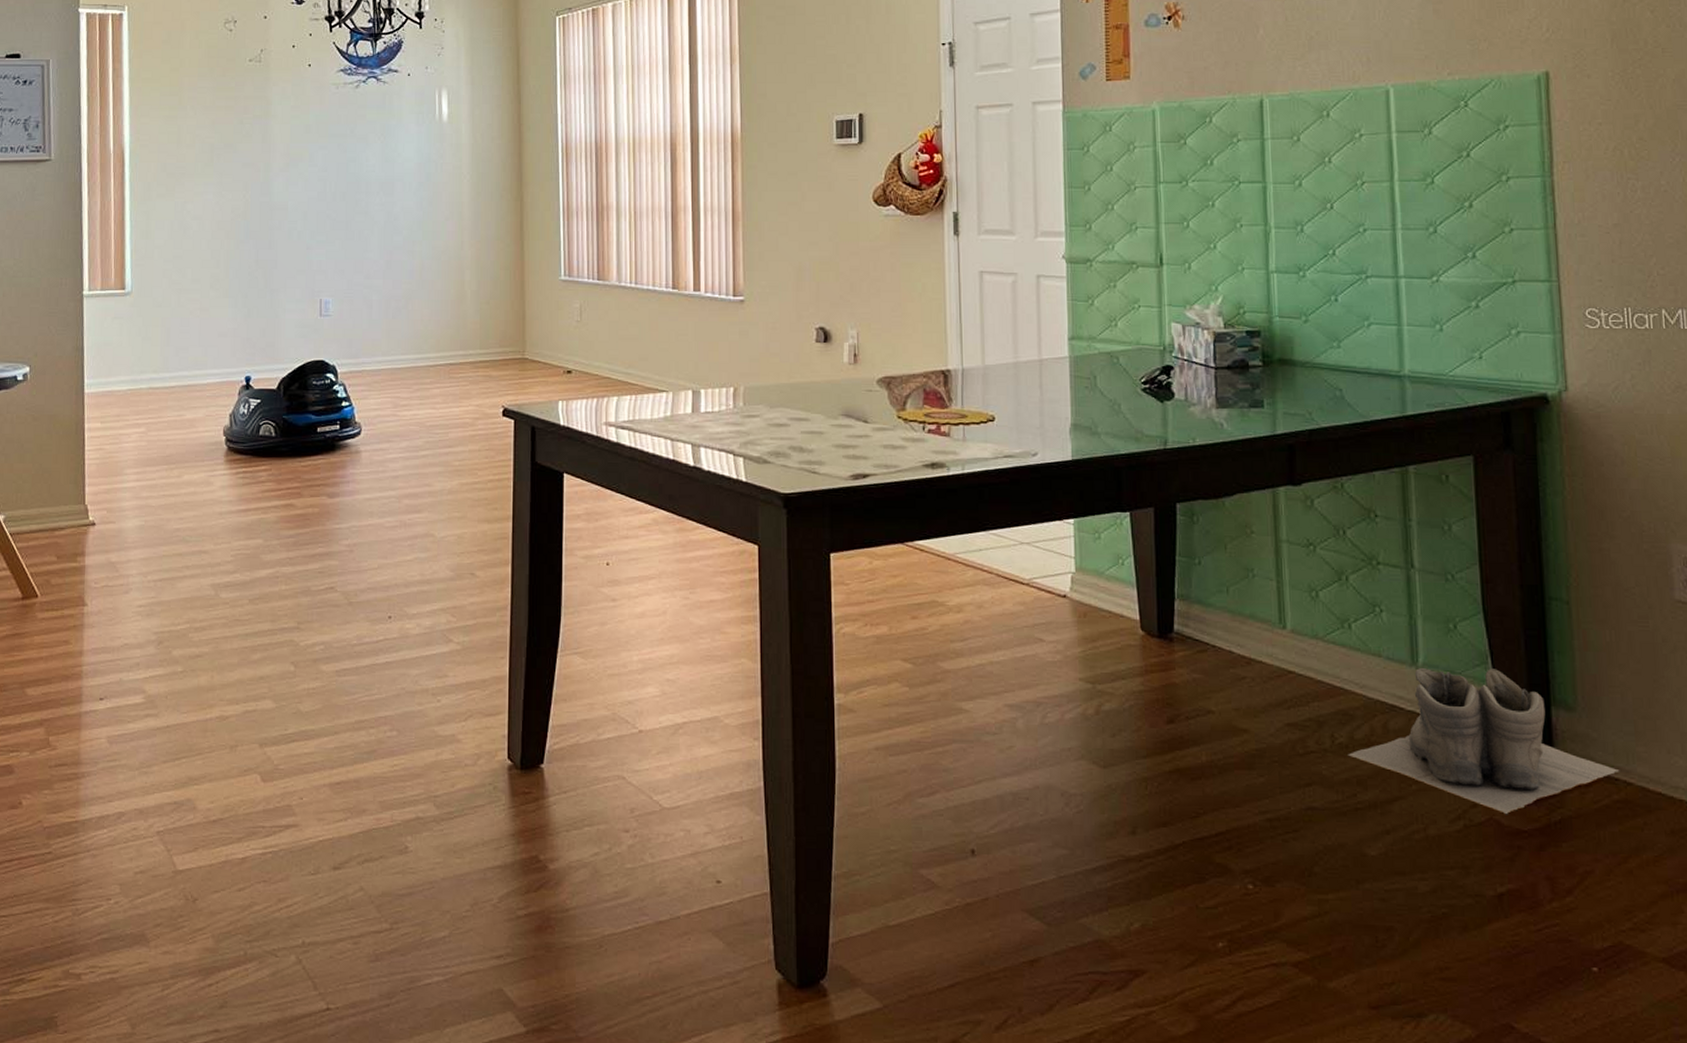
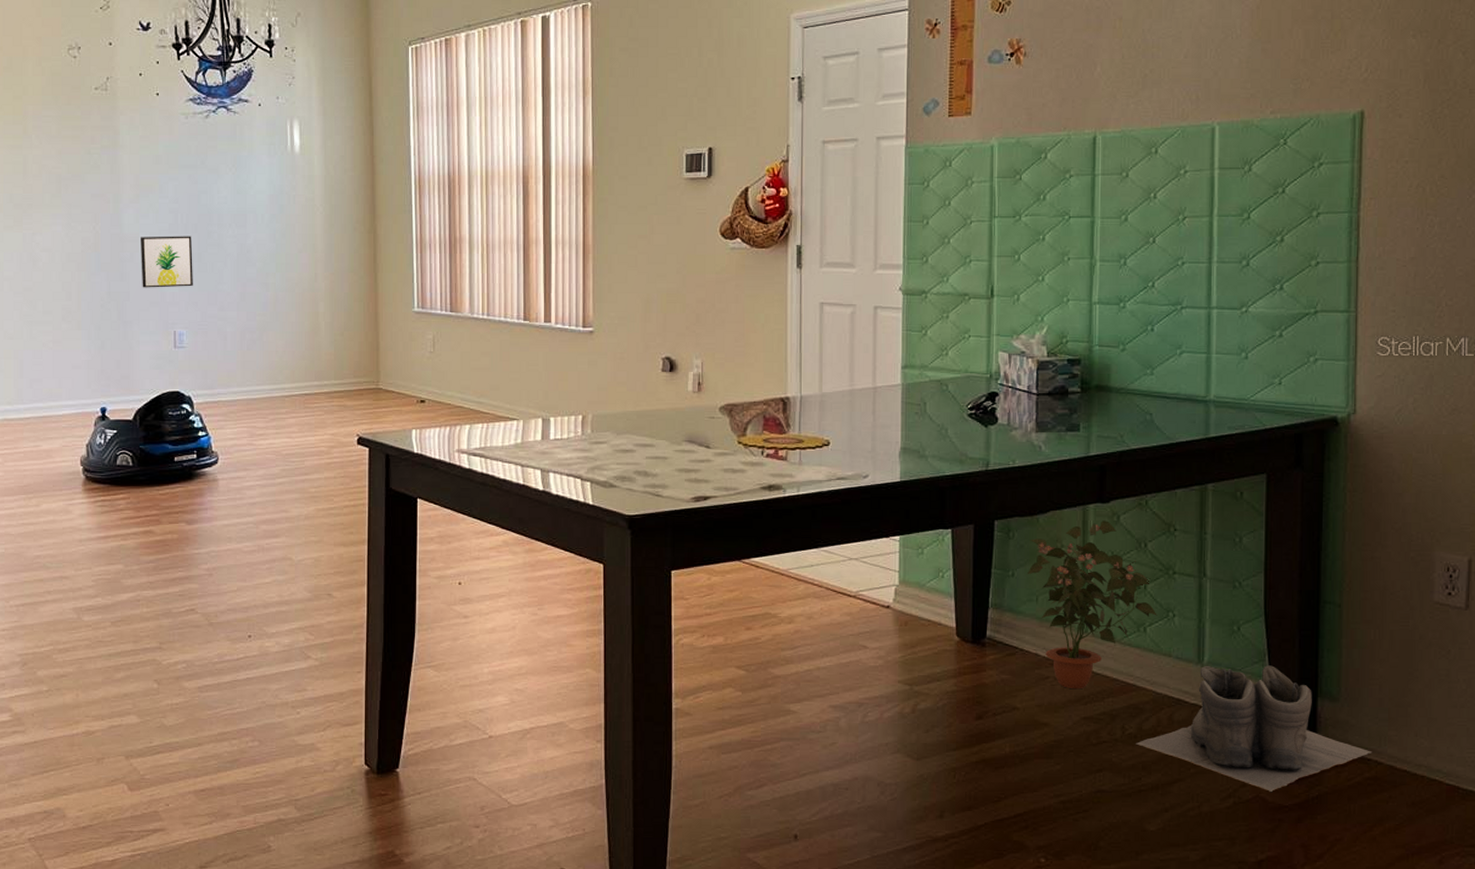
wall art: none [289,204,341,256] -> present [141,236,193,288]
potted plant: none [1214,505,1363,692] -> present [1027,521,1157,690]

